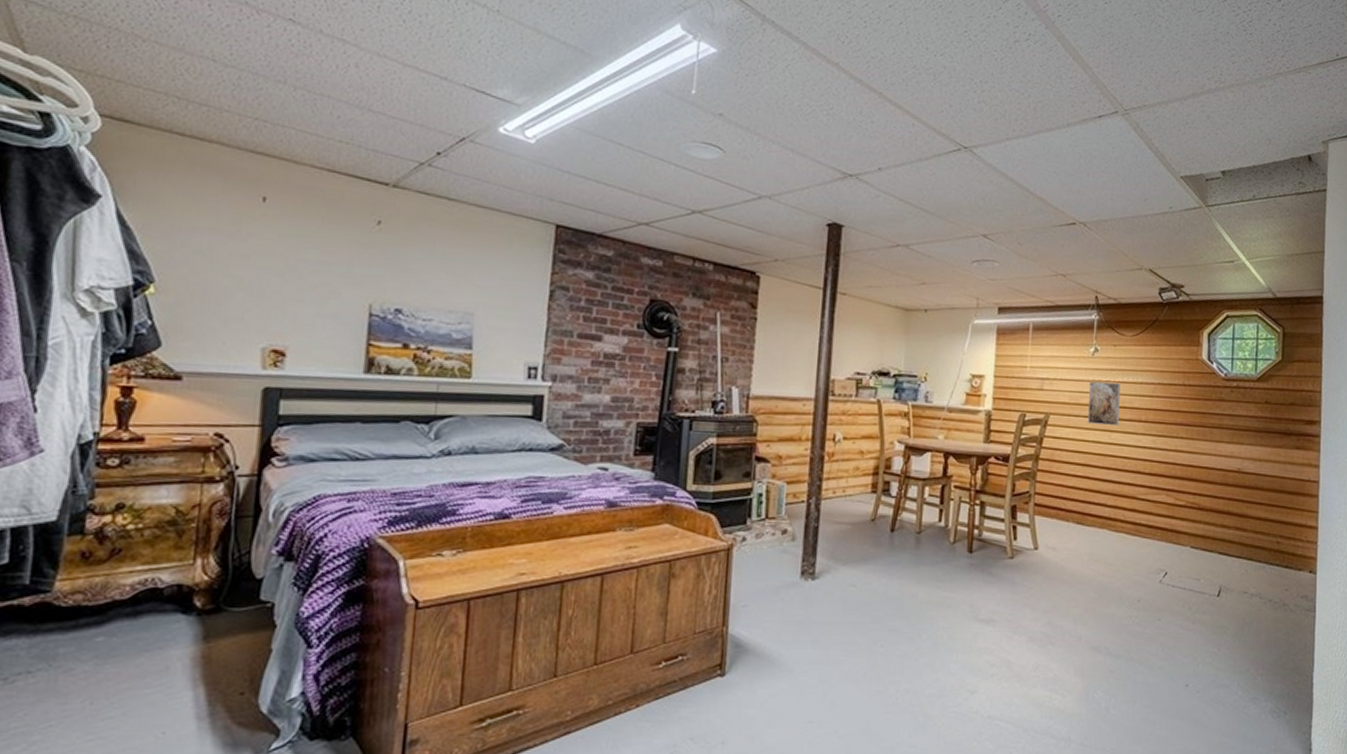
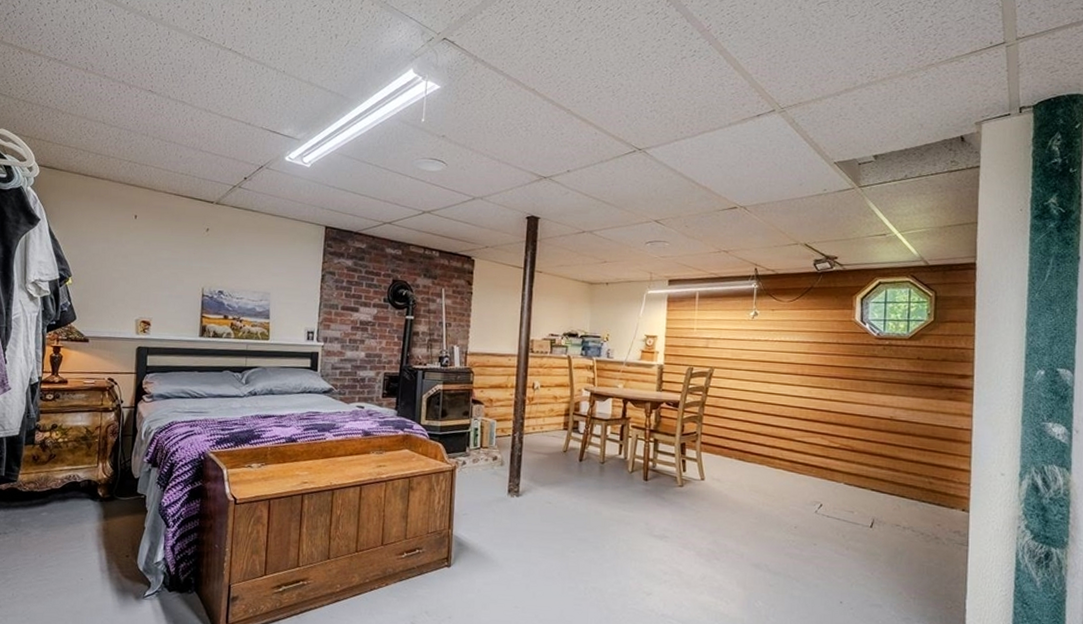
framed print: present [1088,381,1121,427] -> none [748,340,778,379]

